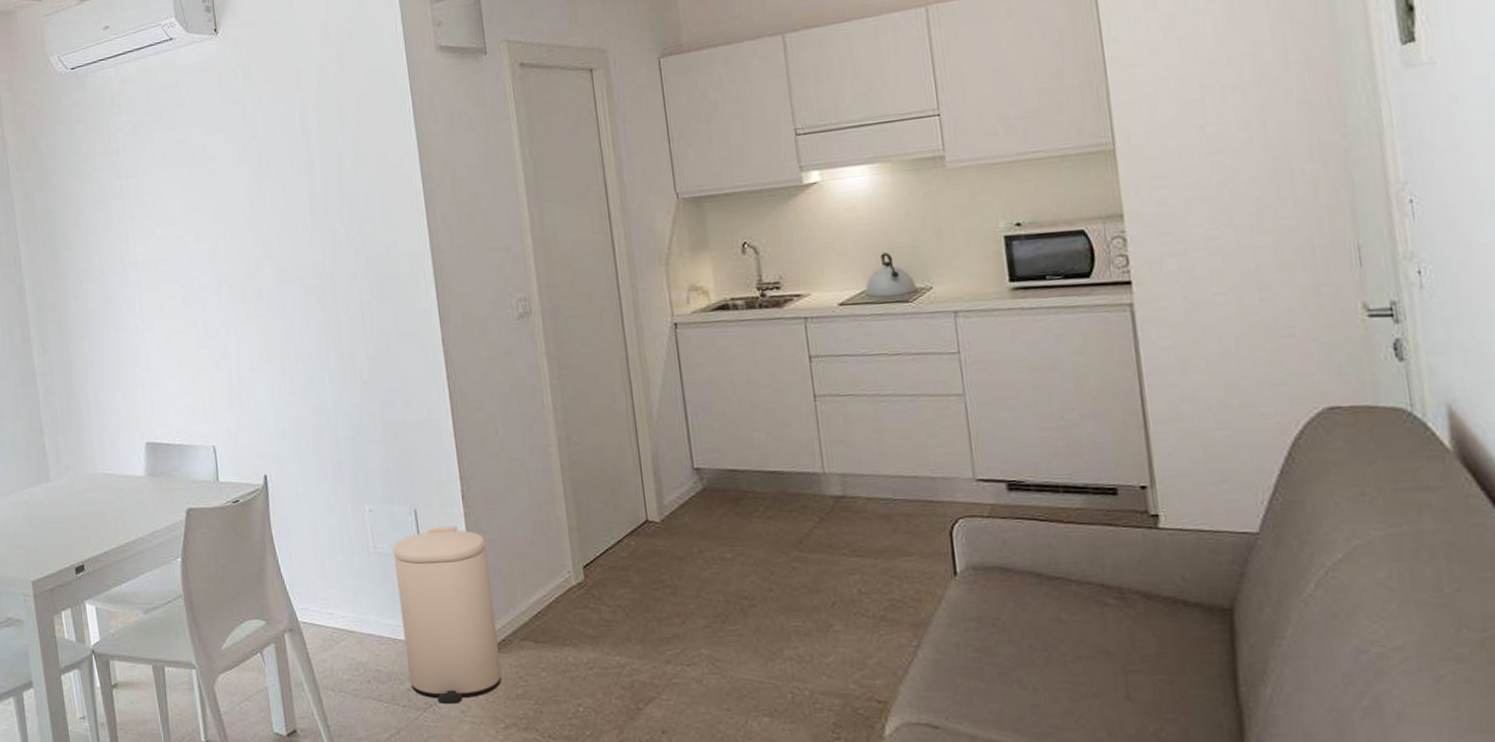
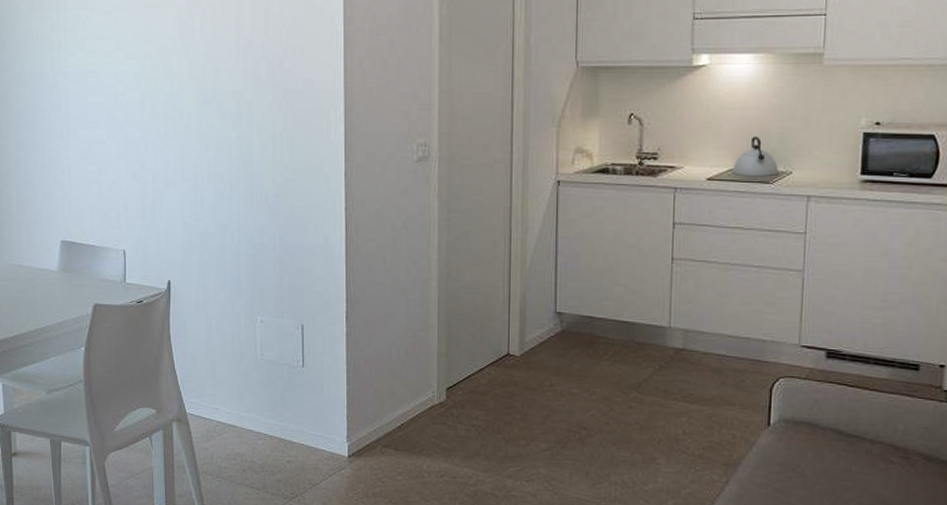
pedal bin: present [392,525,502,705] -> none [278,341,363,497]

